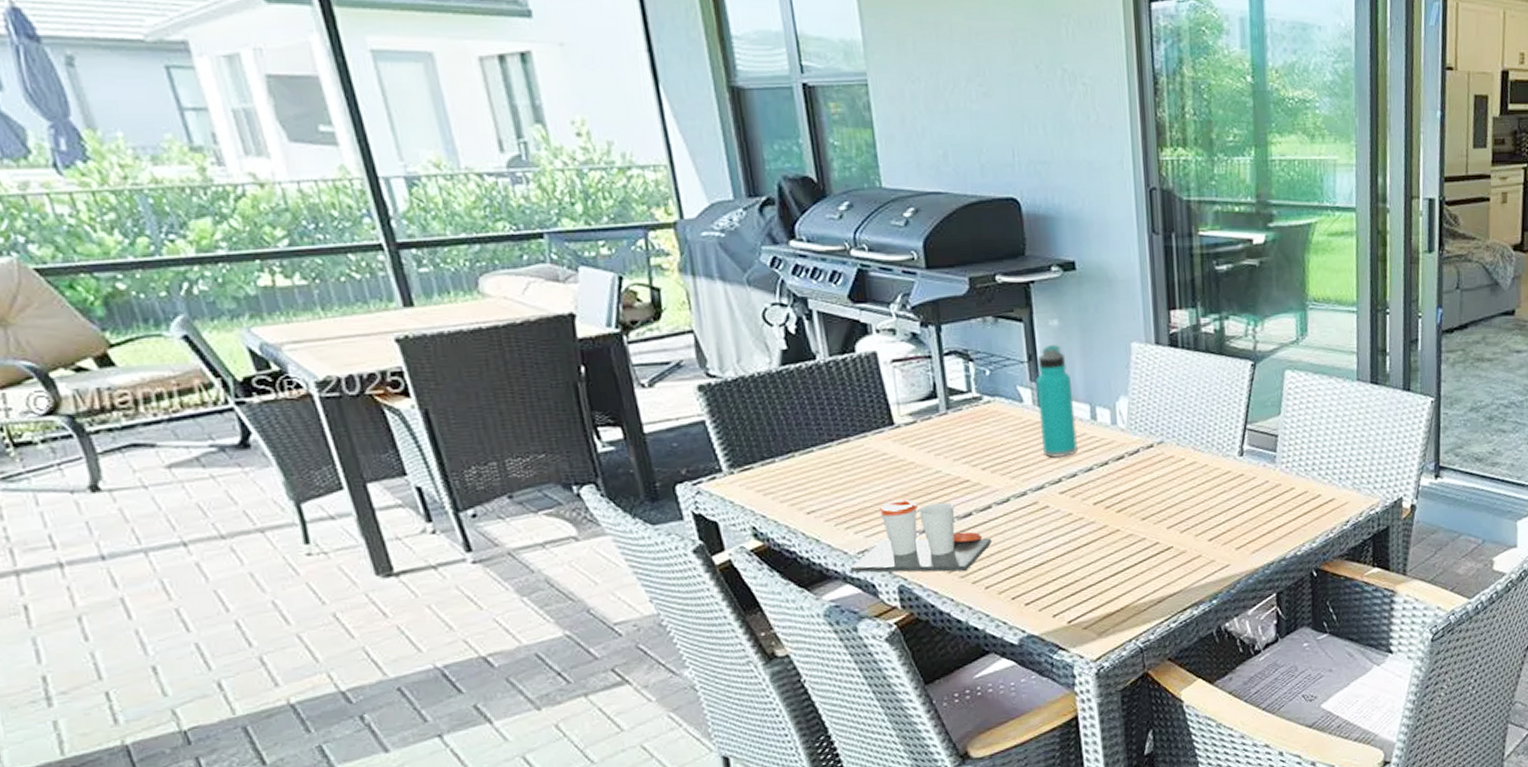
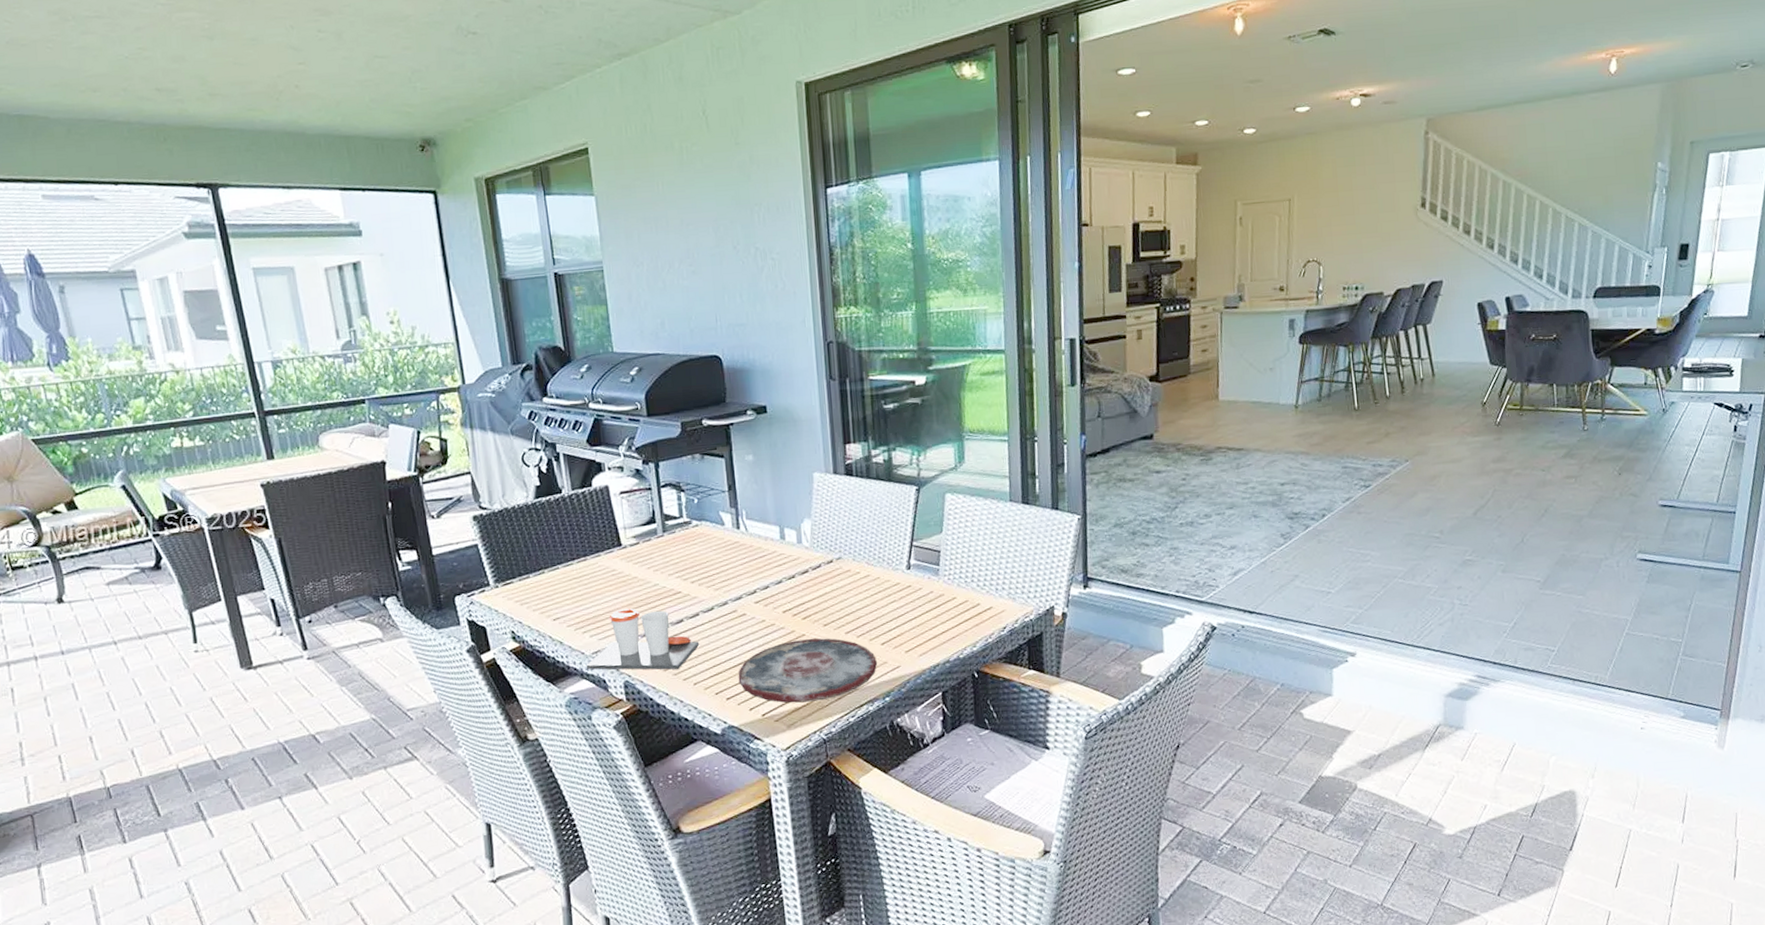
water bottle: present [1036,345,1078,458] -> none [735,476,769,572]
plate: none [1039,533,1203,608] -> present [738,638,877,703]

